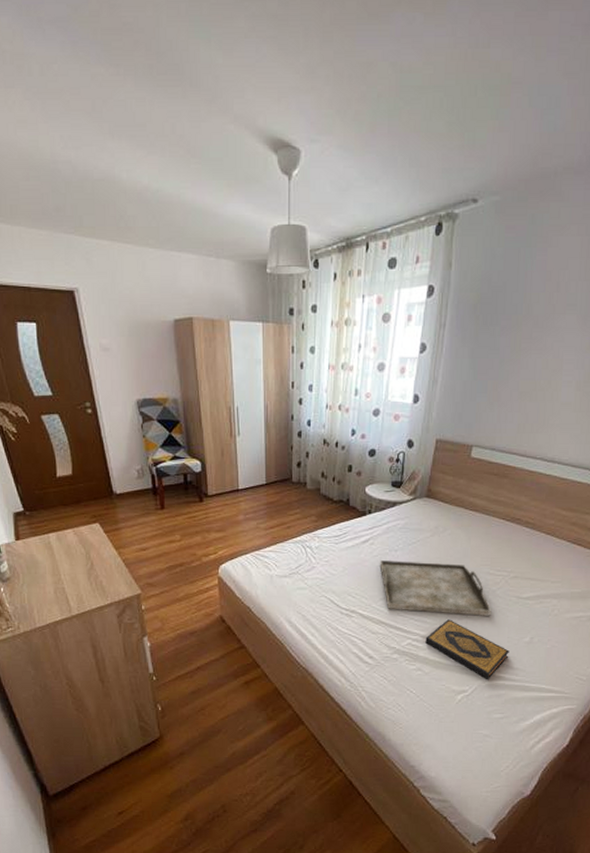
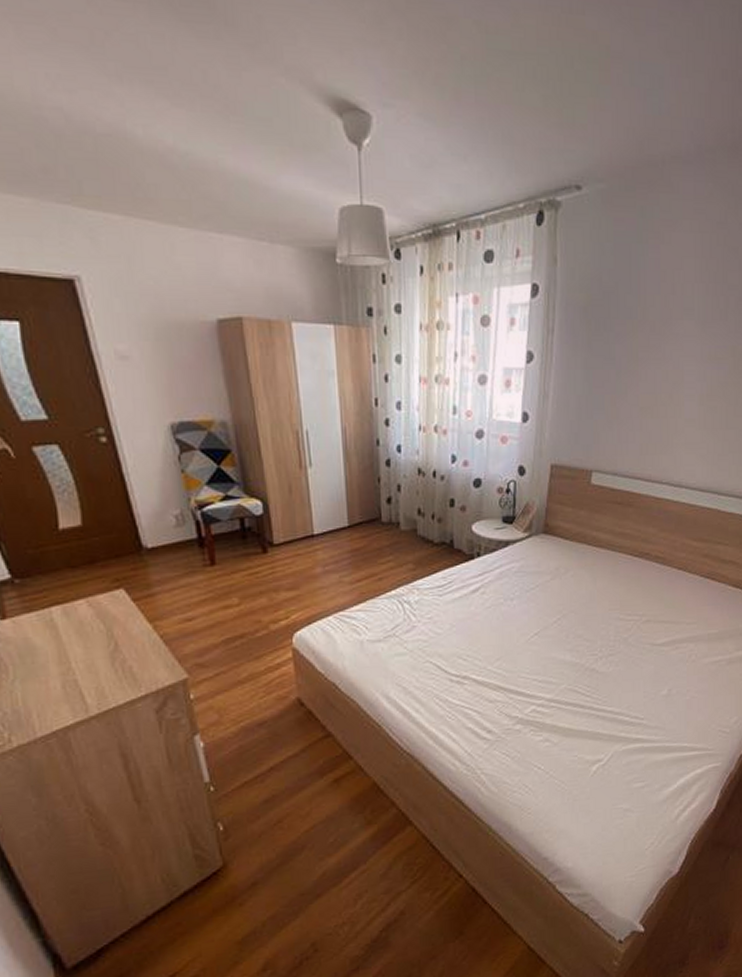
serving tray: present [379,560,491,616] -> none [493,610,624,671]
hardback book: present [425,619,509,680] -> none [552,677,646,745]

